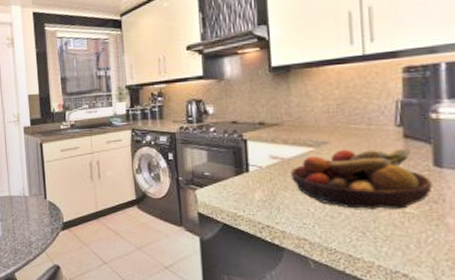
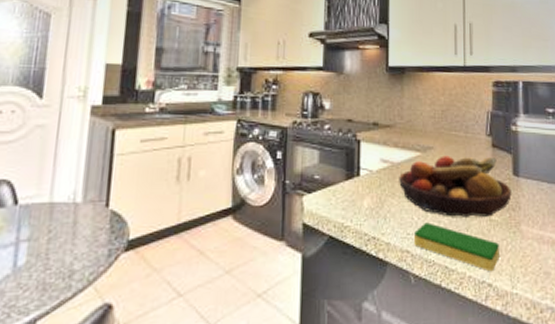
dish sponge: none [311,214,417,263] -> present [414,222,499,272]

